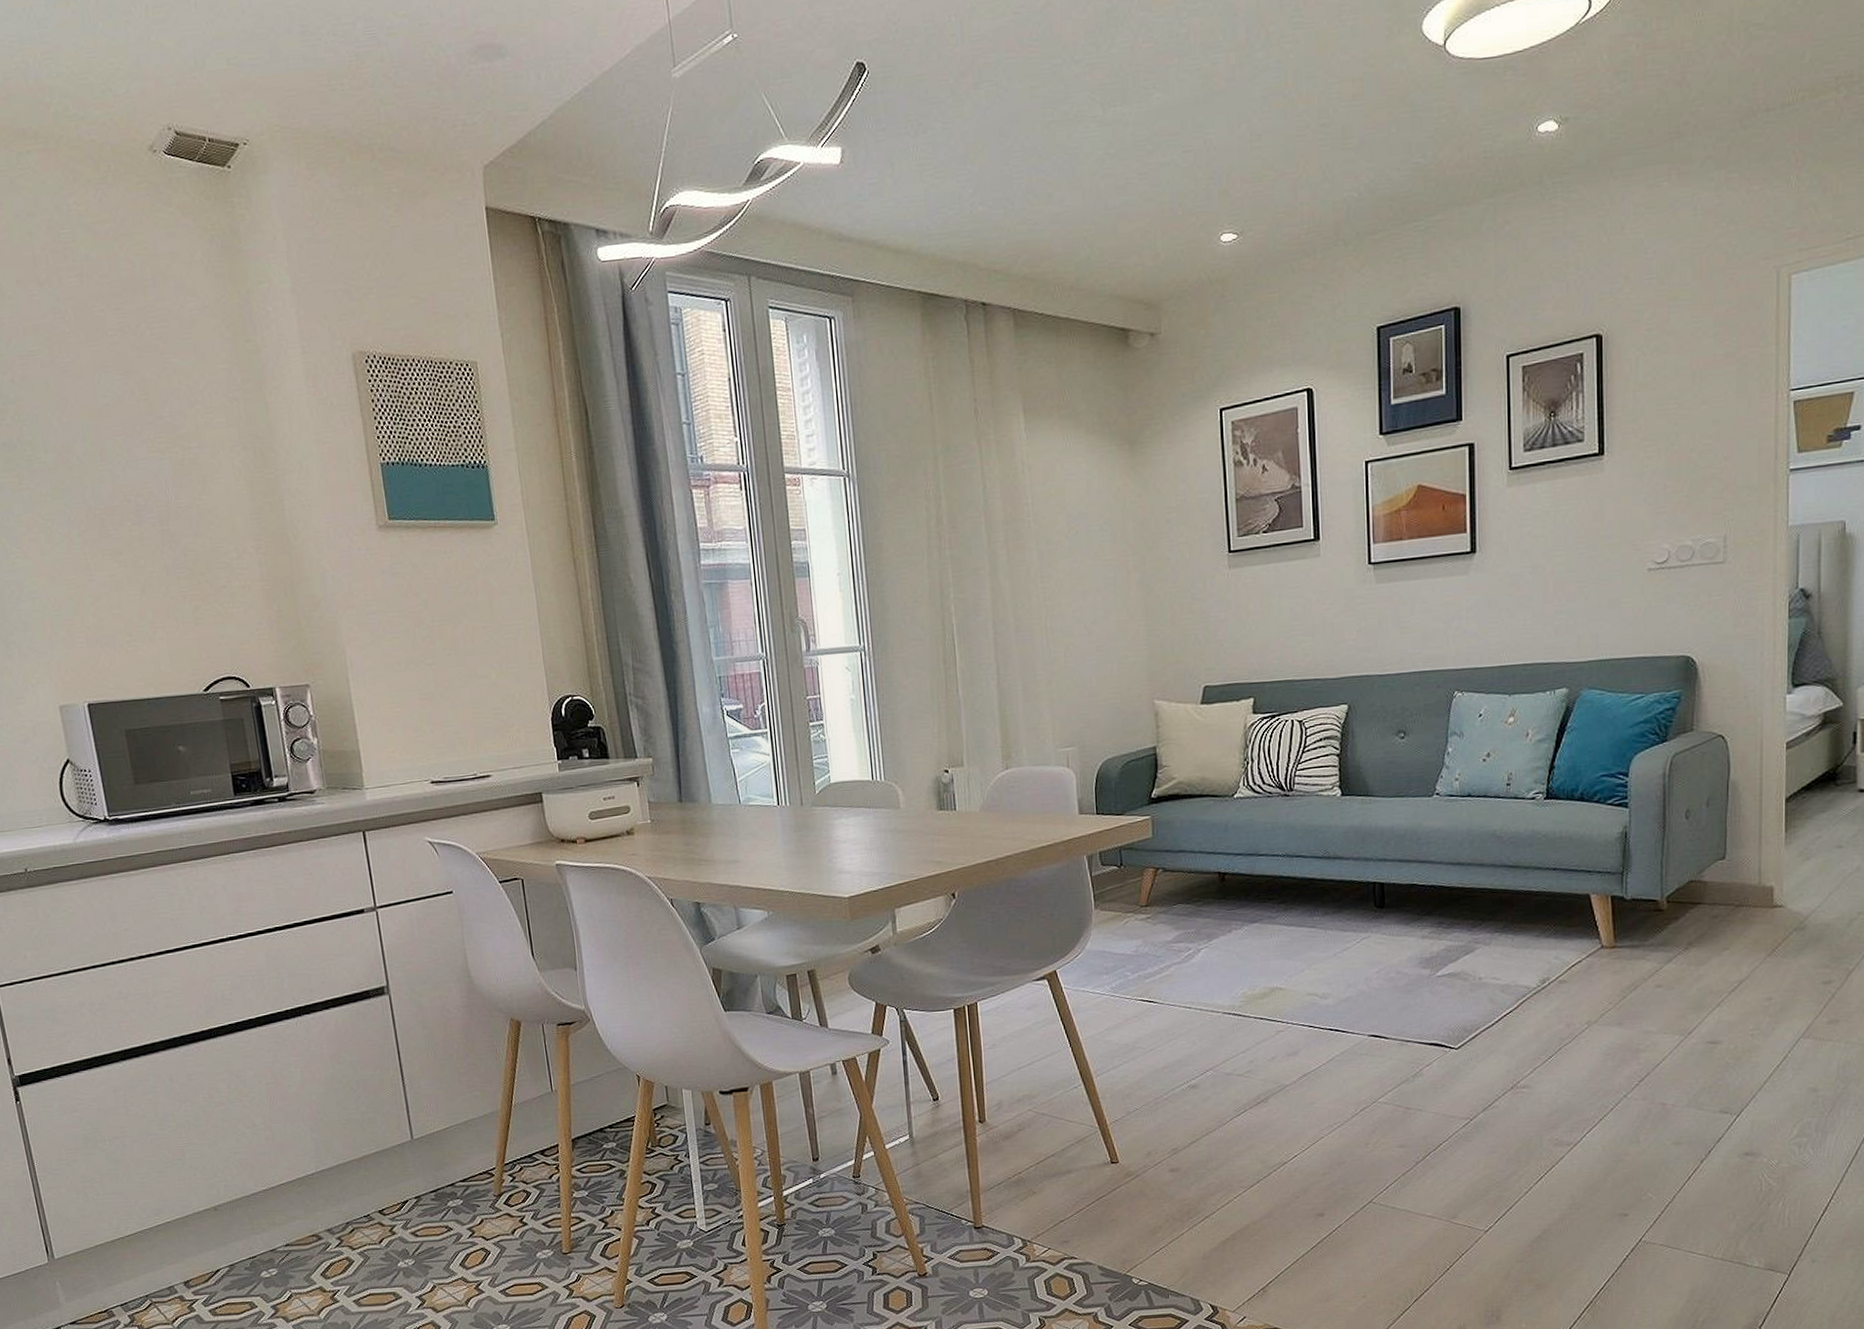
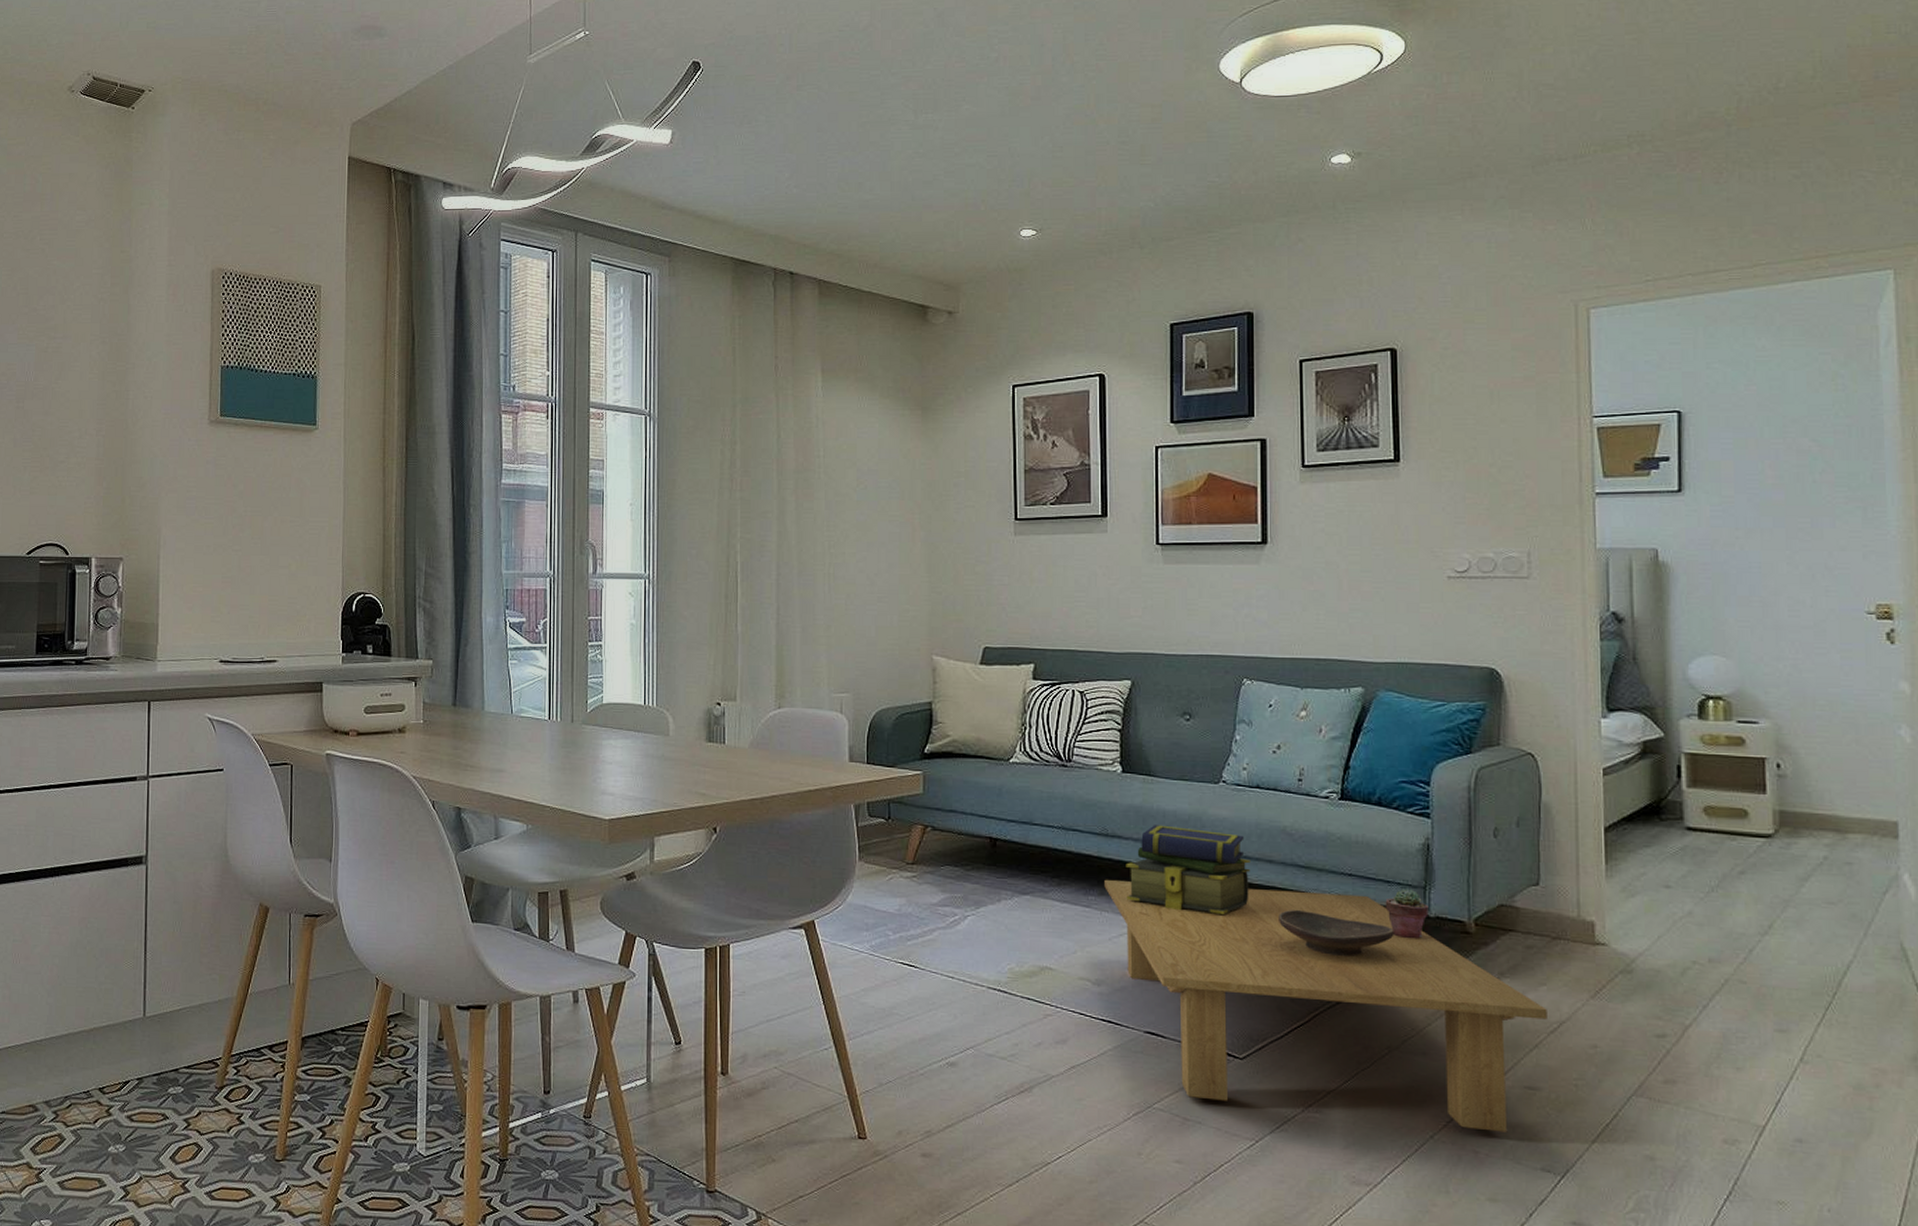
coffee table: none [1328,886,1729,1089] -> present [1104,879,1547,1132]
stack of books: none [1347,842,1463,921] -> present [1126,825,1251,914]
decorative bowl: none [1489,906,1594,946] -> present [1279,909,1394,956]
potted succulent: none [1586,875,1625,923] -> present [1385,888,1428,940]

